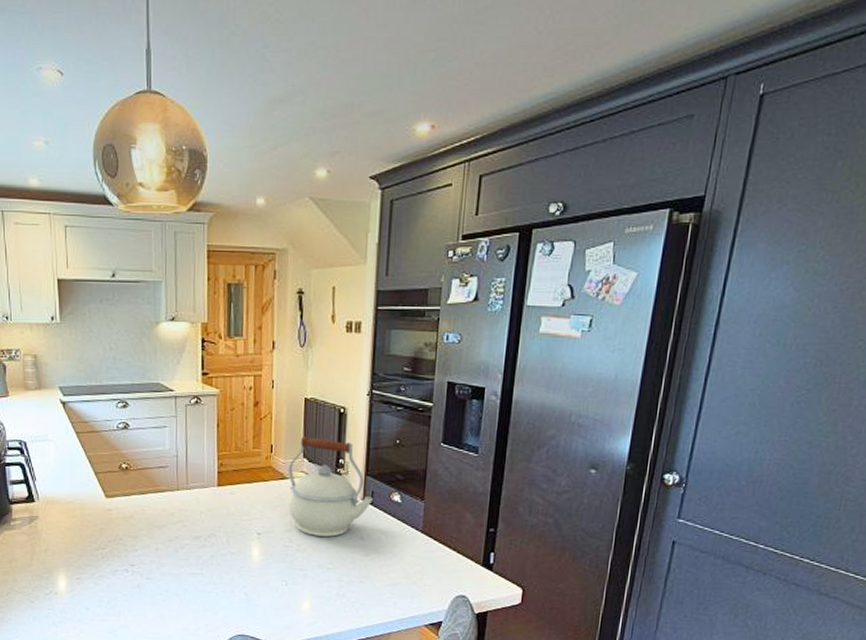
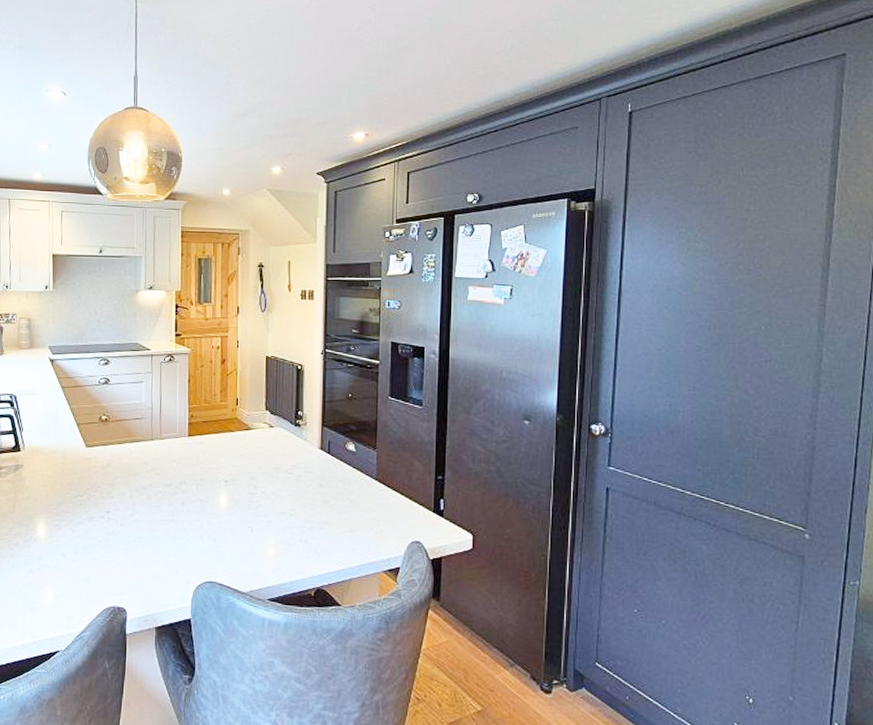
kettle: present [288,437,373,537] -> none [252,391,329,484]

